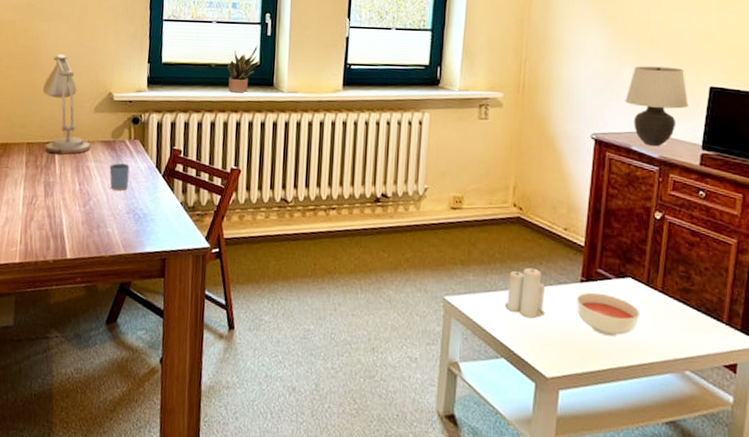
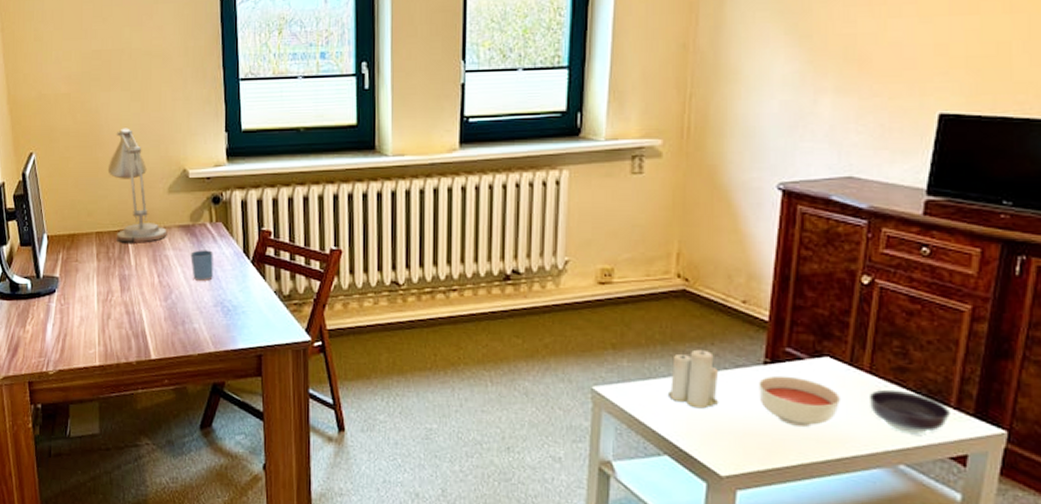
potted plant: present [227,45,259,93] -> none [319,101,356,160]
table lamp: present [625,66,689,146] -> none [823,92,909,193]
bowl: none [662,306,723,345] -> present [870,389,950,433]

